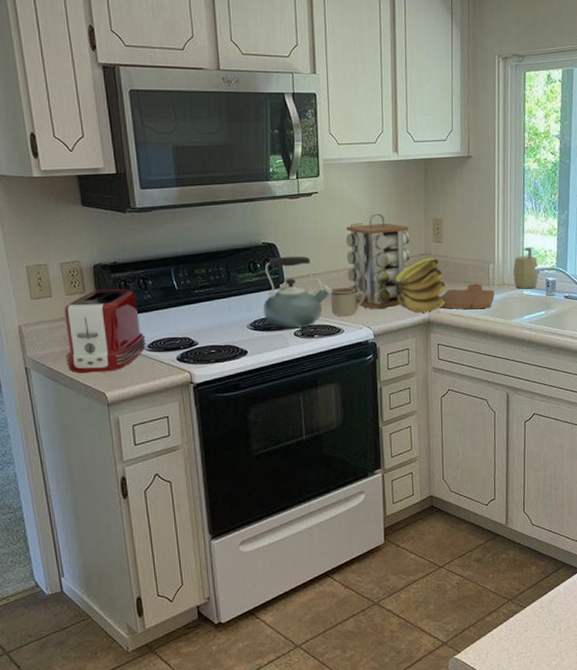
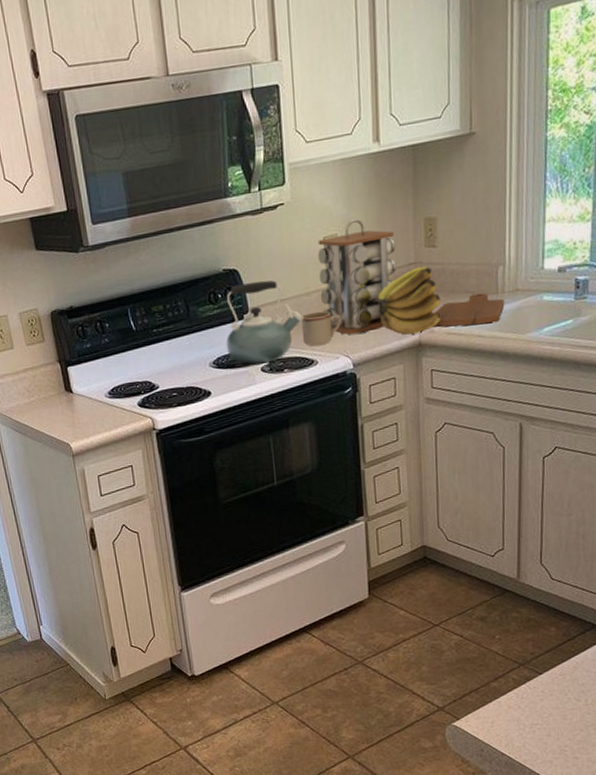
toaster: present [64,289,146,373] -> none [25,334,107,425]
soap dispenser: present [513,248,539,289] -> none [529,240,565,294]

